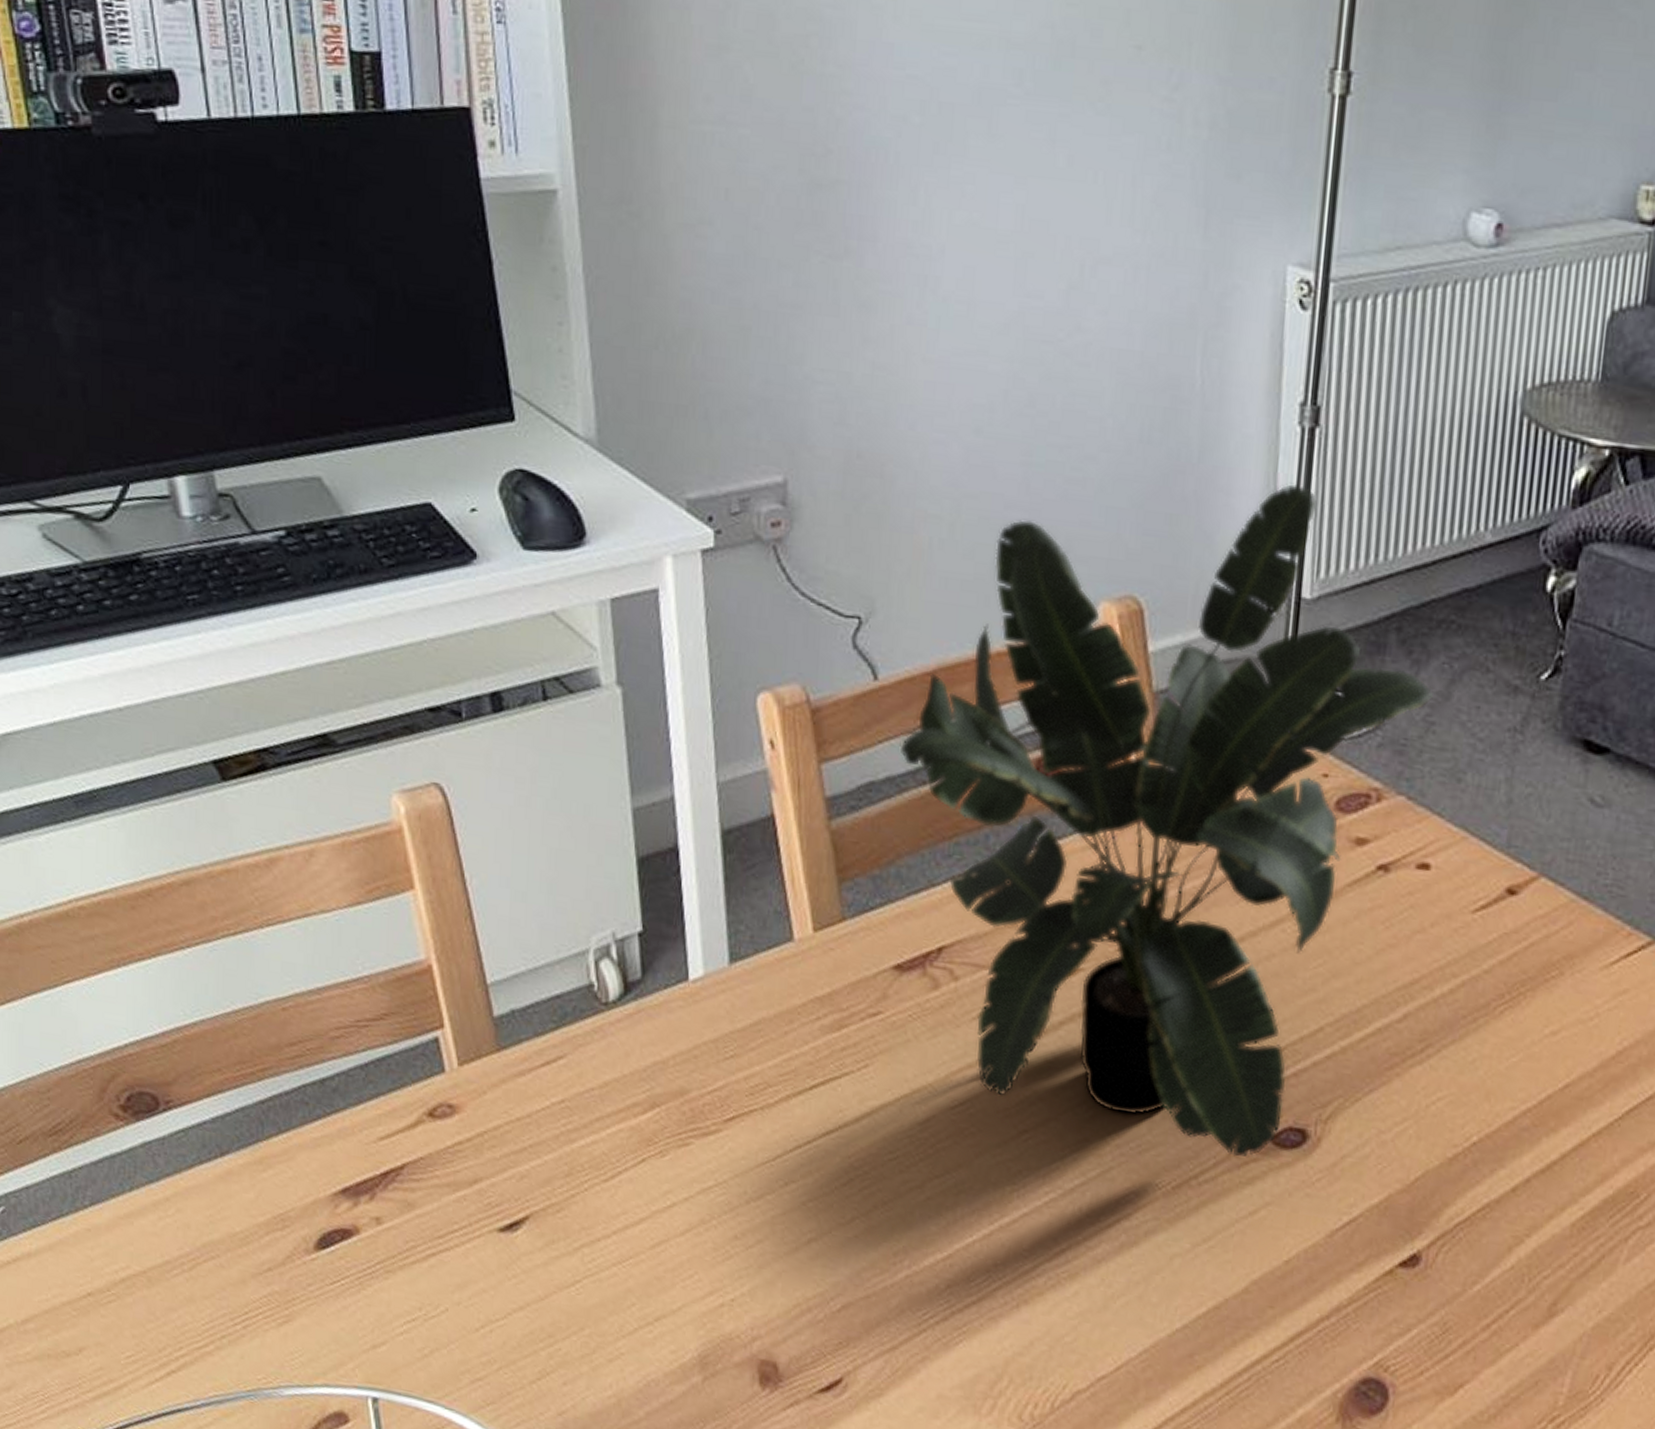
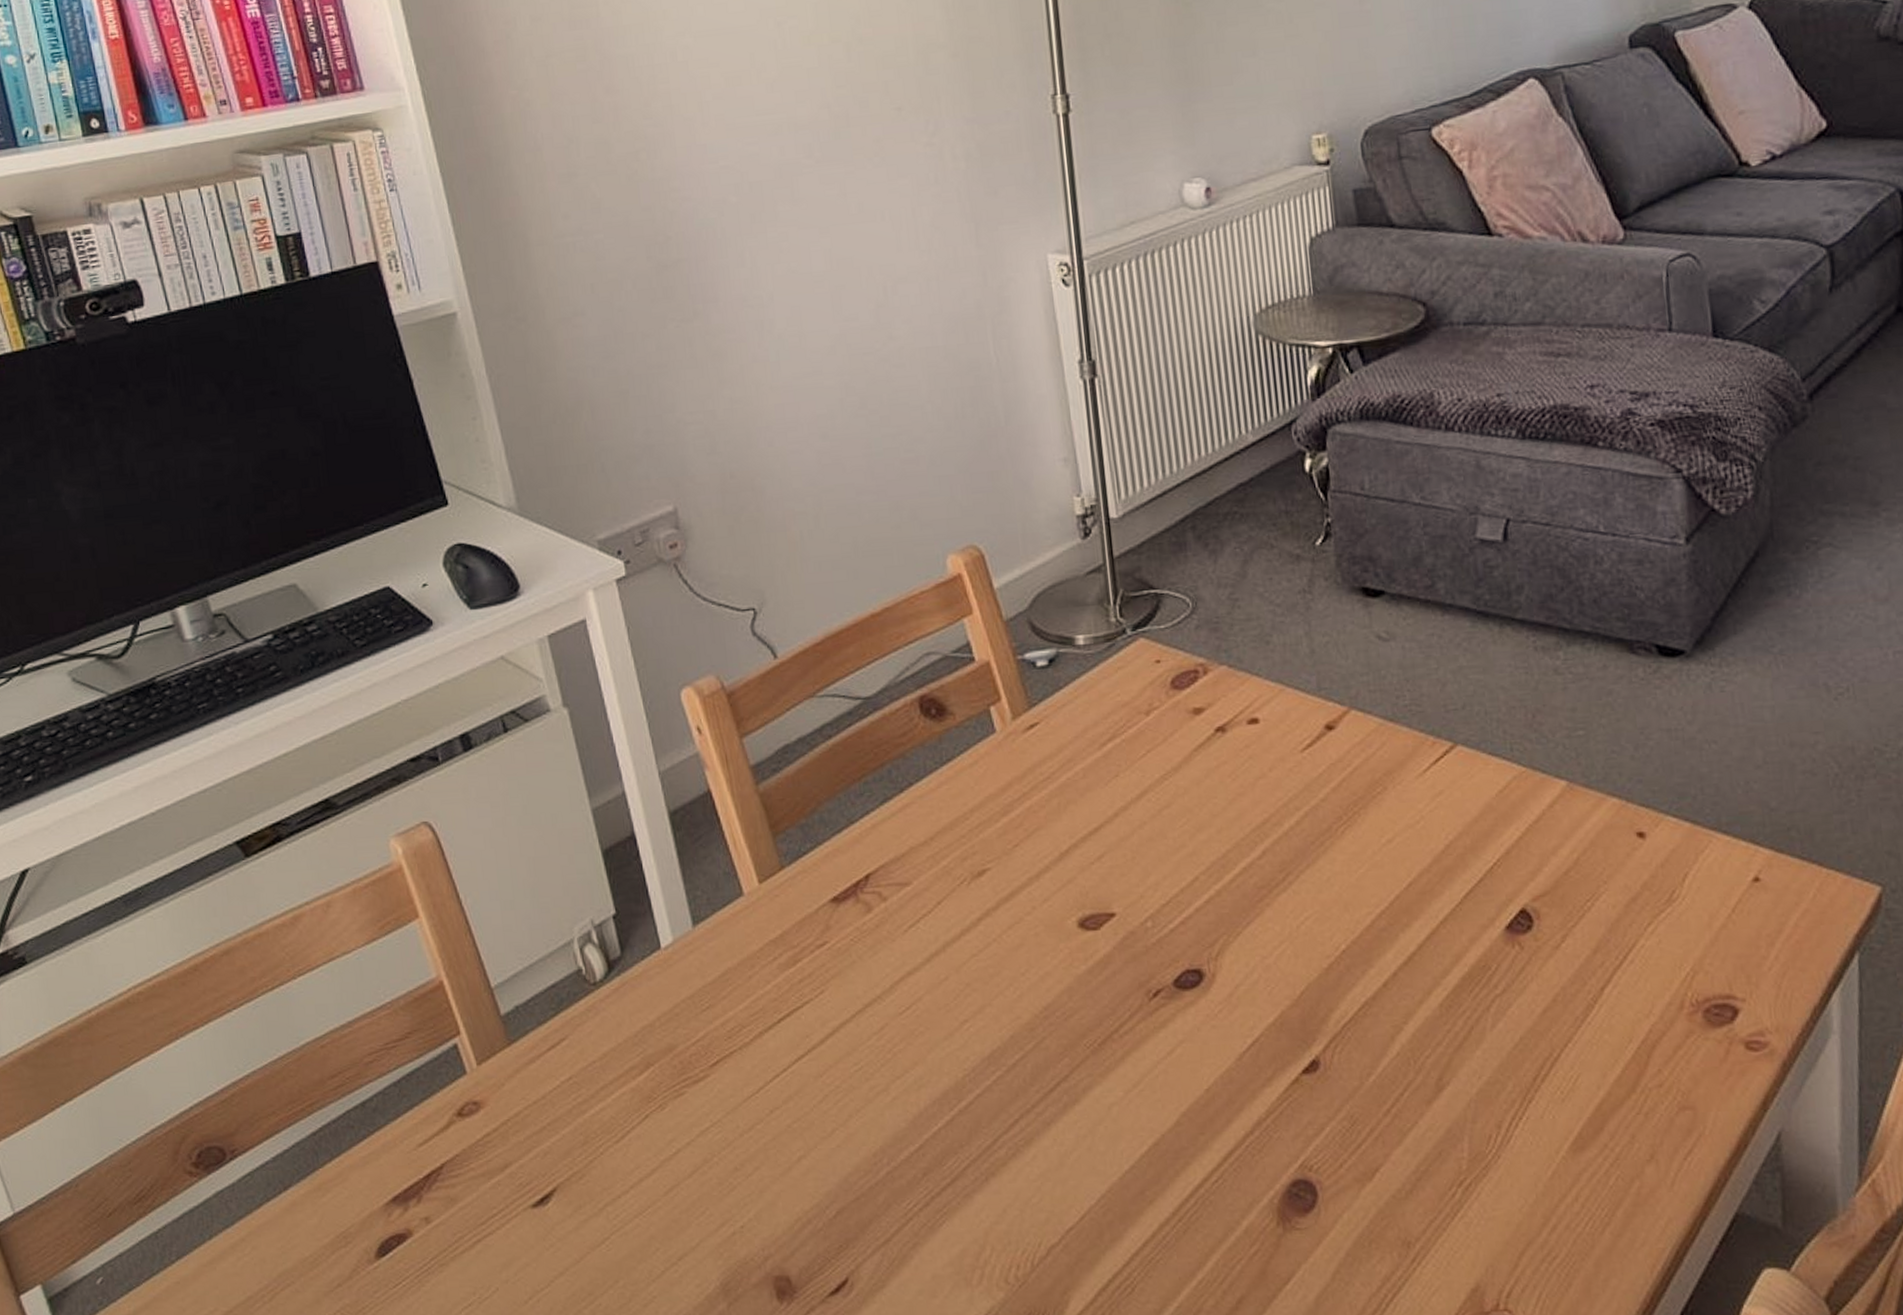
potted plant: present [900,484,1434,1157] -> none [804,427,1232,1006]

